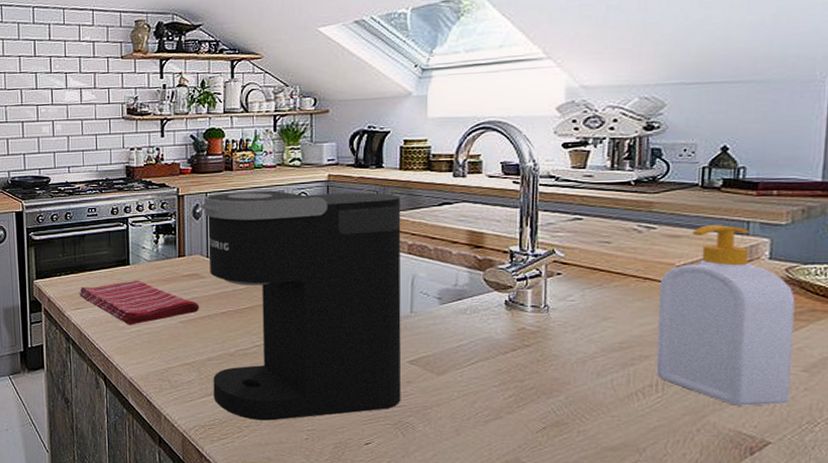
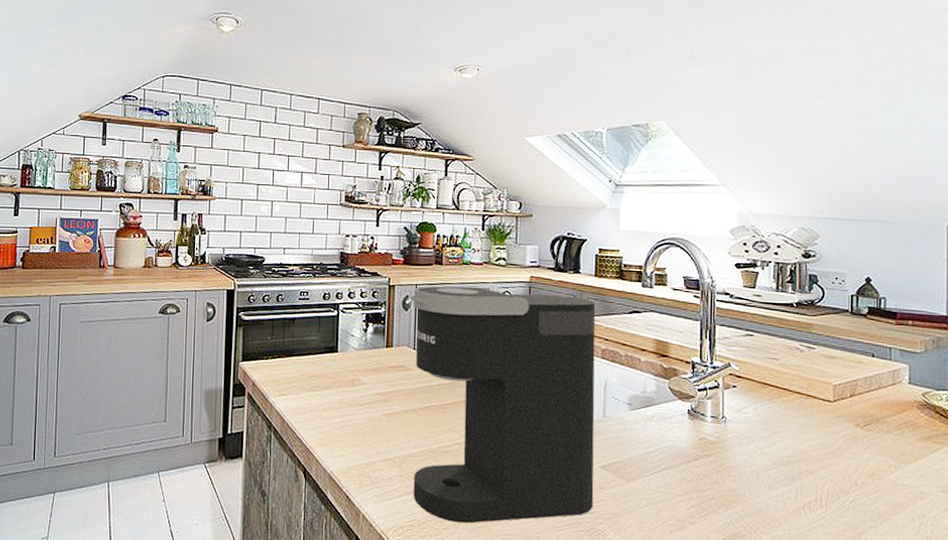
dish towel: present [79,280,199,325] -> none [285,368,403,416]
soap bottle: present [656,225,796,406] -> none [819,348,933,524]

